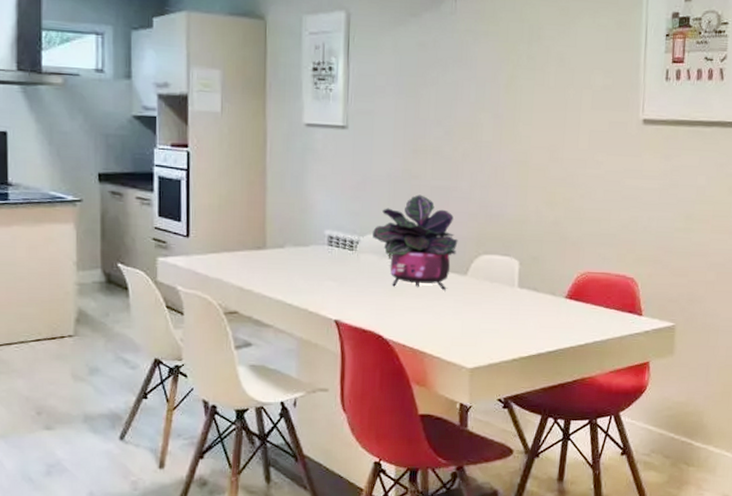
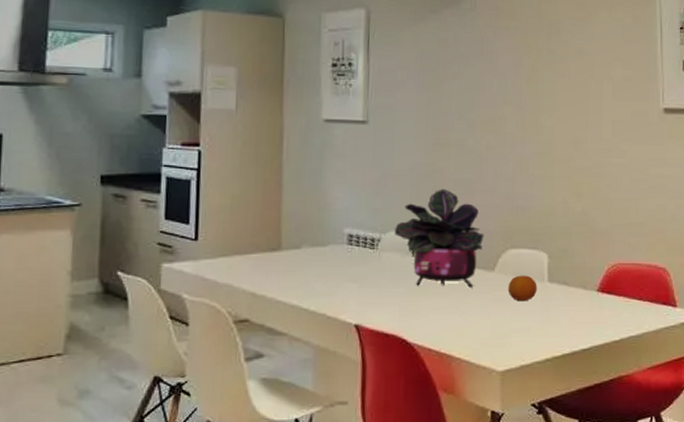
fruit: none [479,280,508,305] -> present [508,275,537,302]

